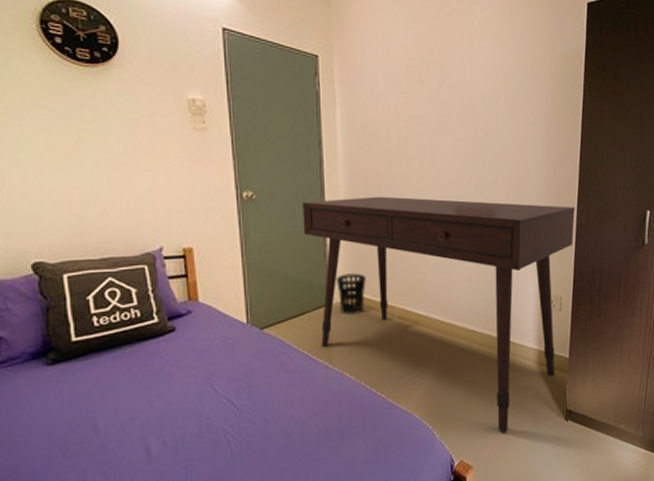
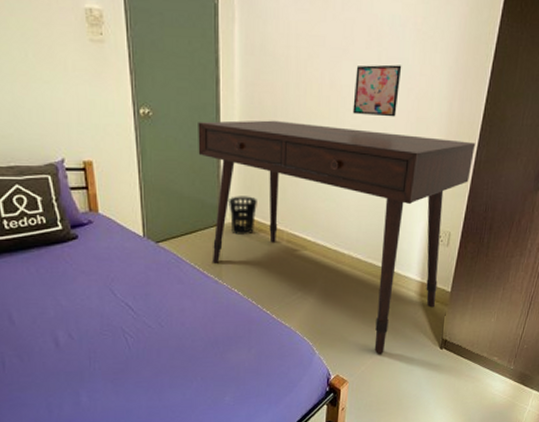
wall art: none [454,138,498,187] -> present [352,64,402,117]

